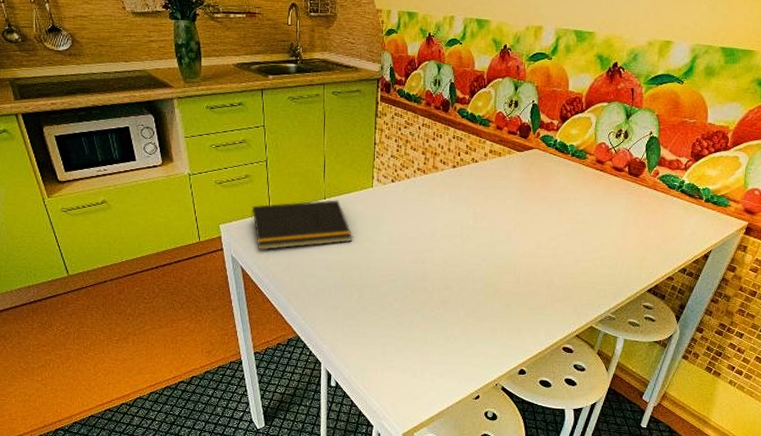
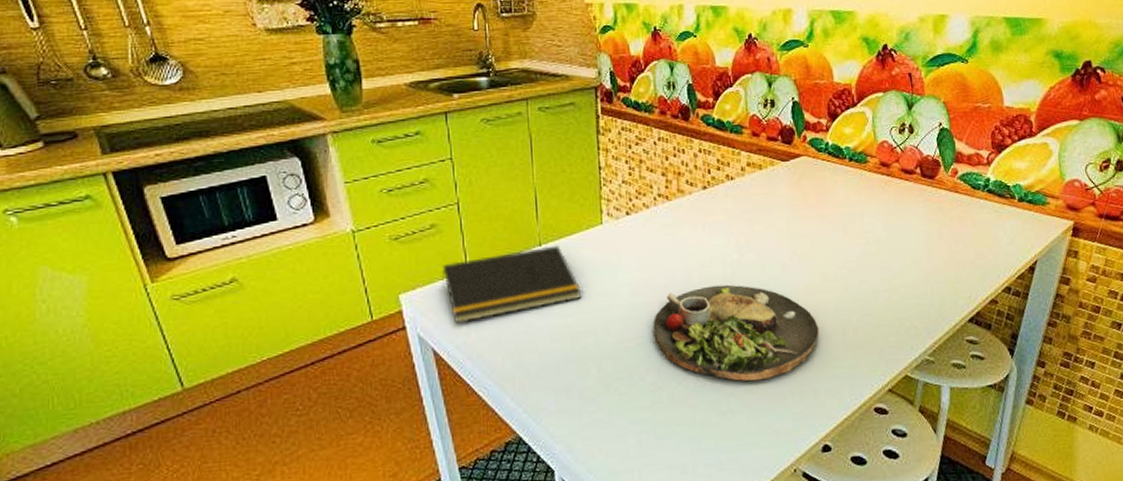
dinner plate: none [403,242,529,317] -> present [653,284,819,381]

